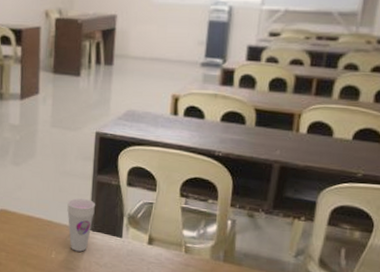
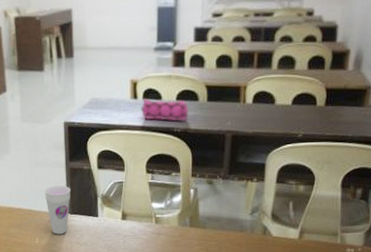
pencil case: none [180,115,234,145] -> present [140,97,189,121]

